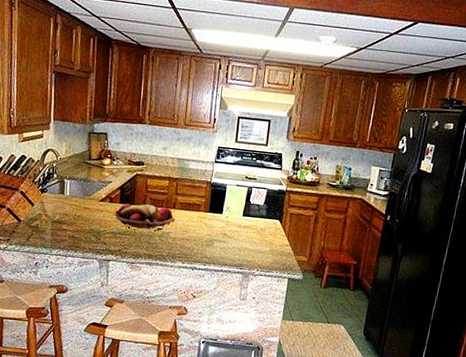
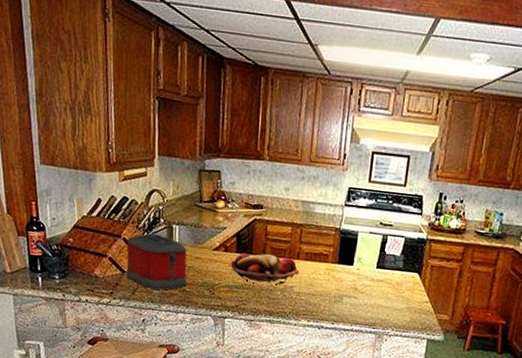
toaster: none [22,187,76,237] -> present [126,233,187,290]

